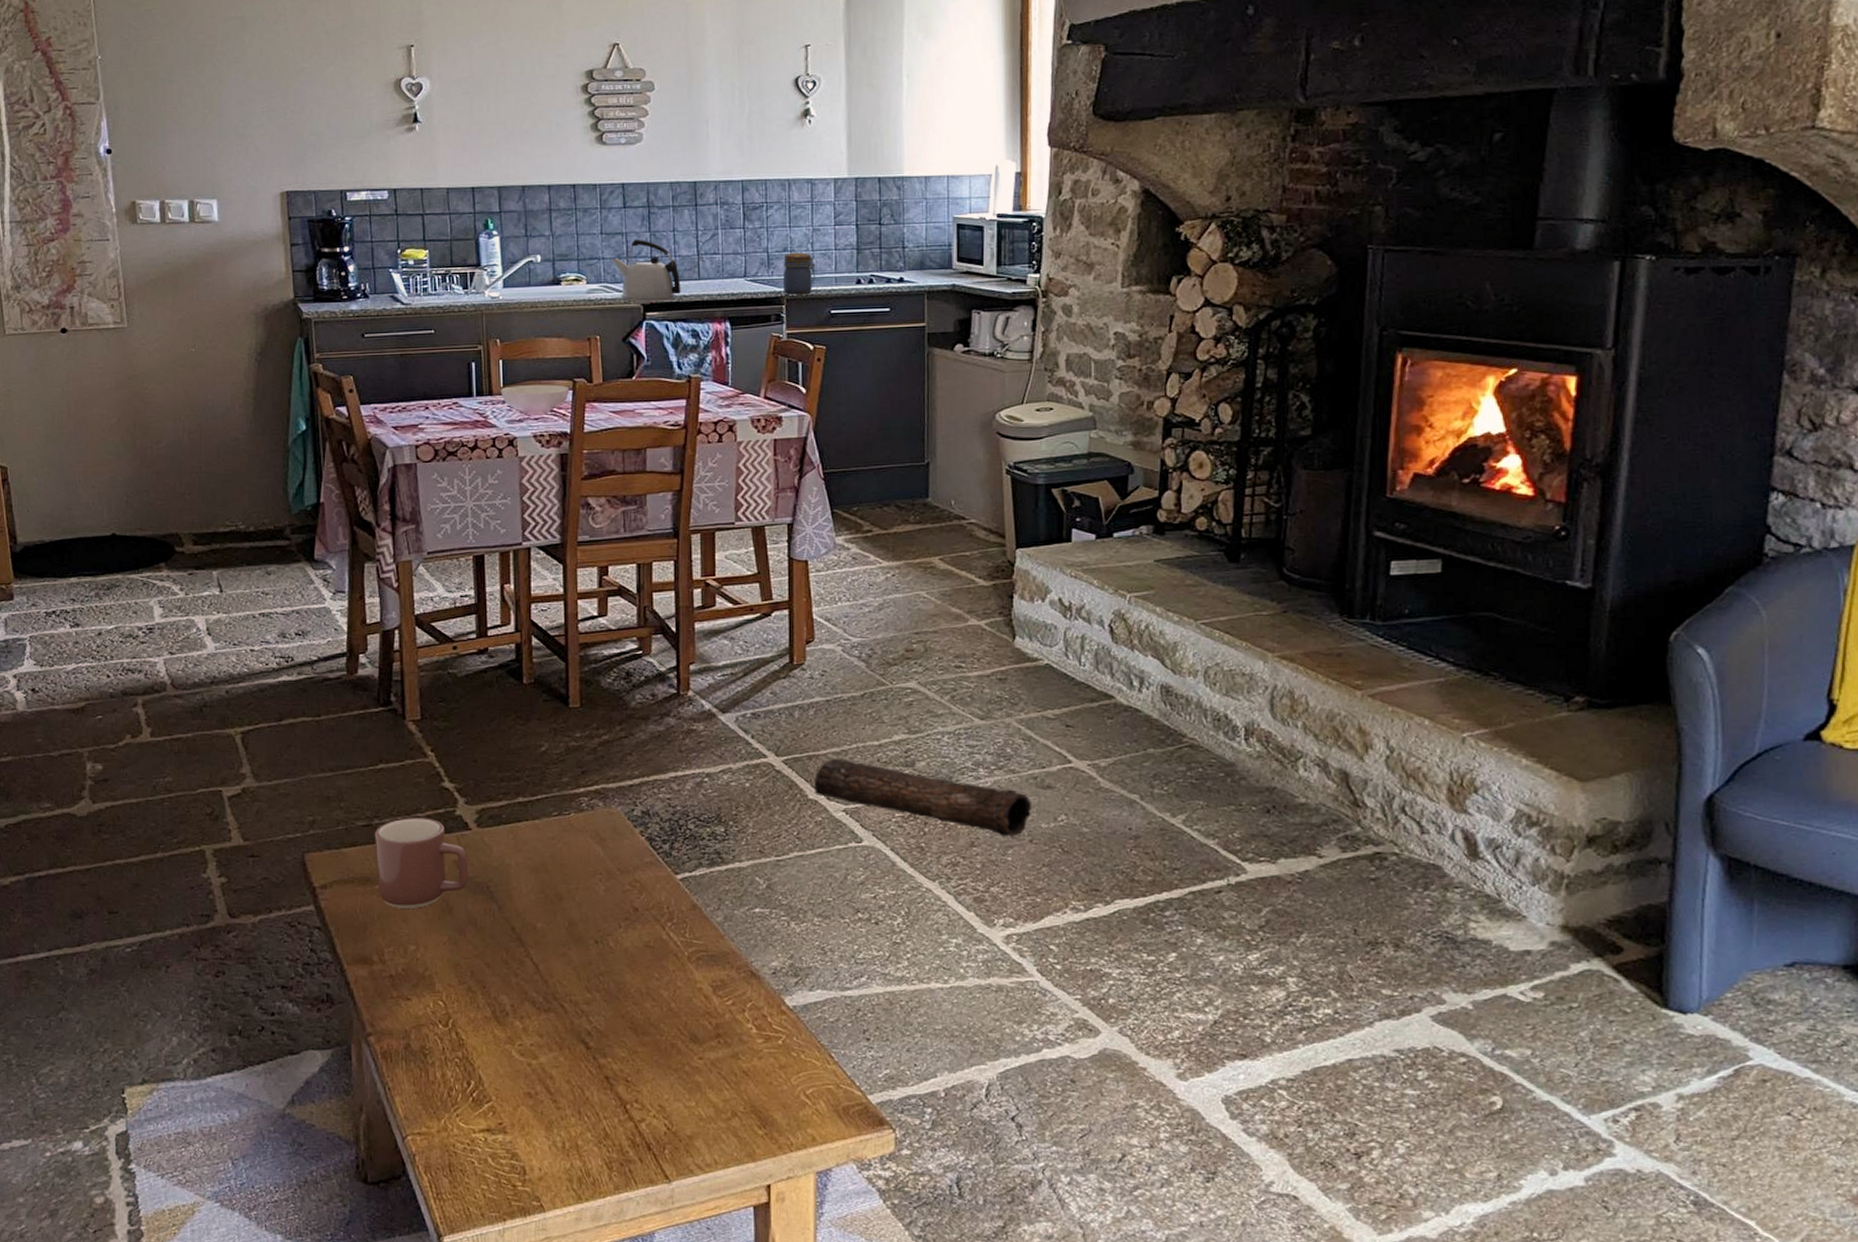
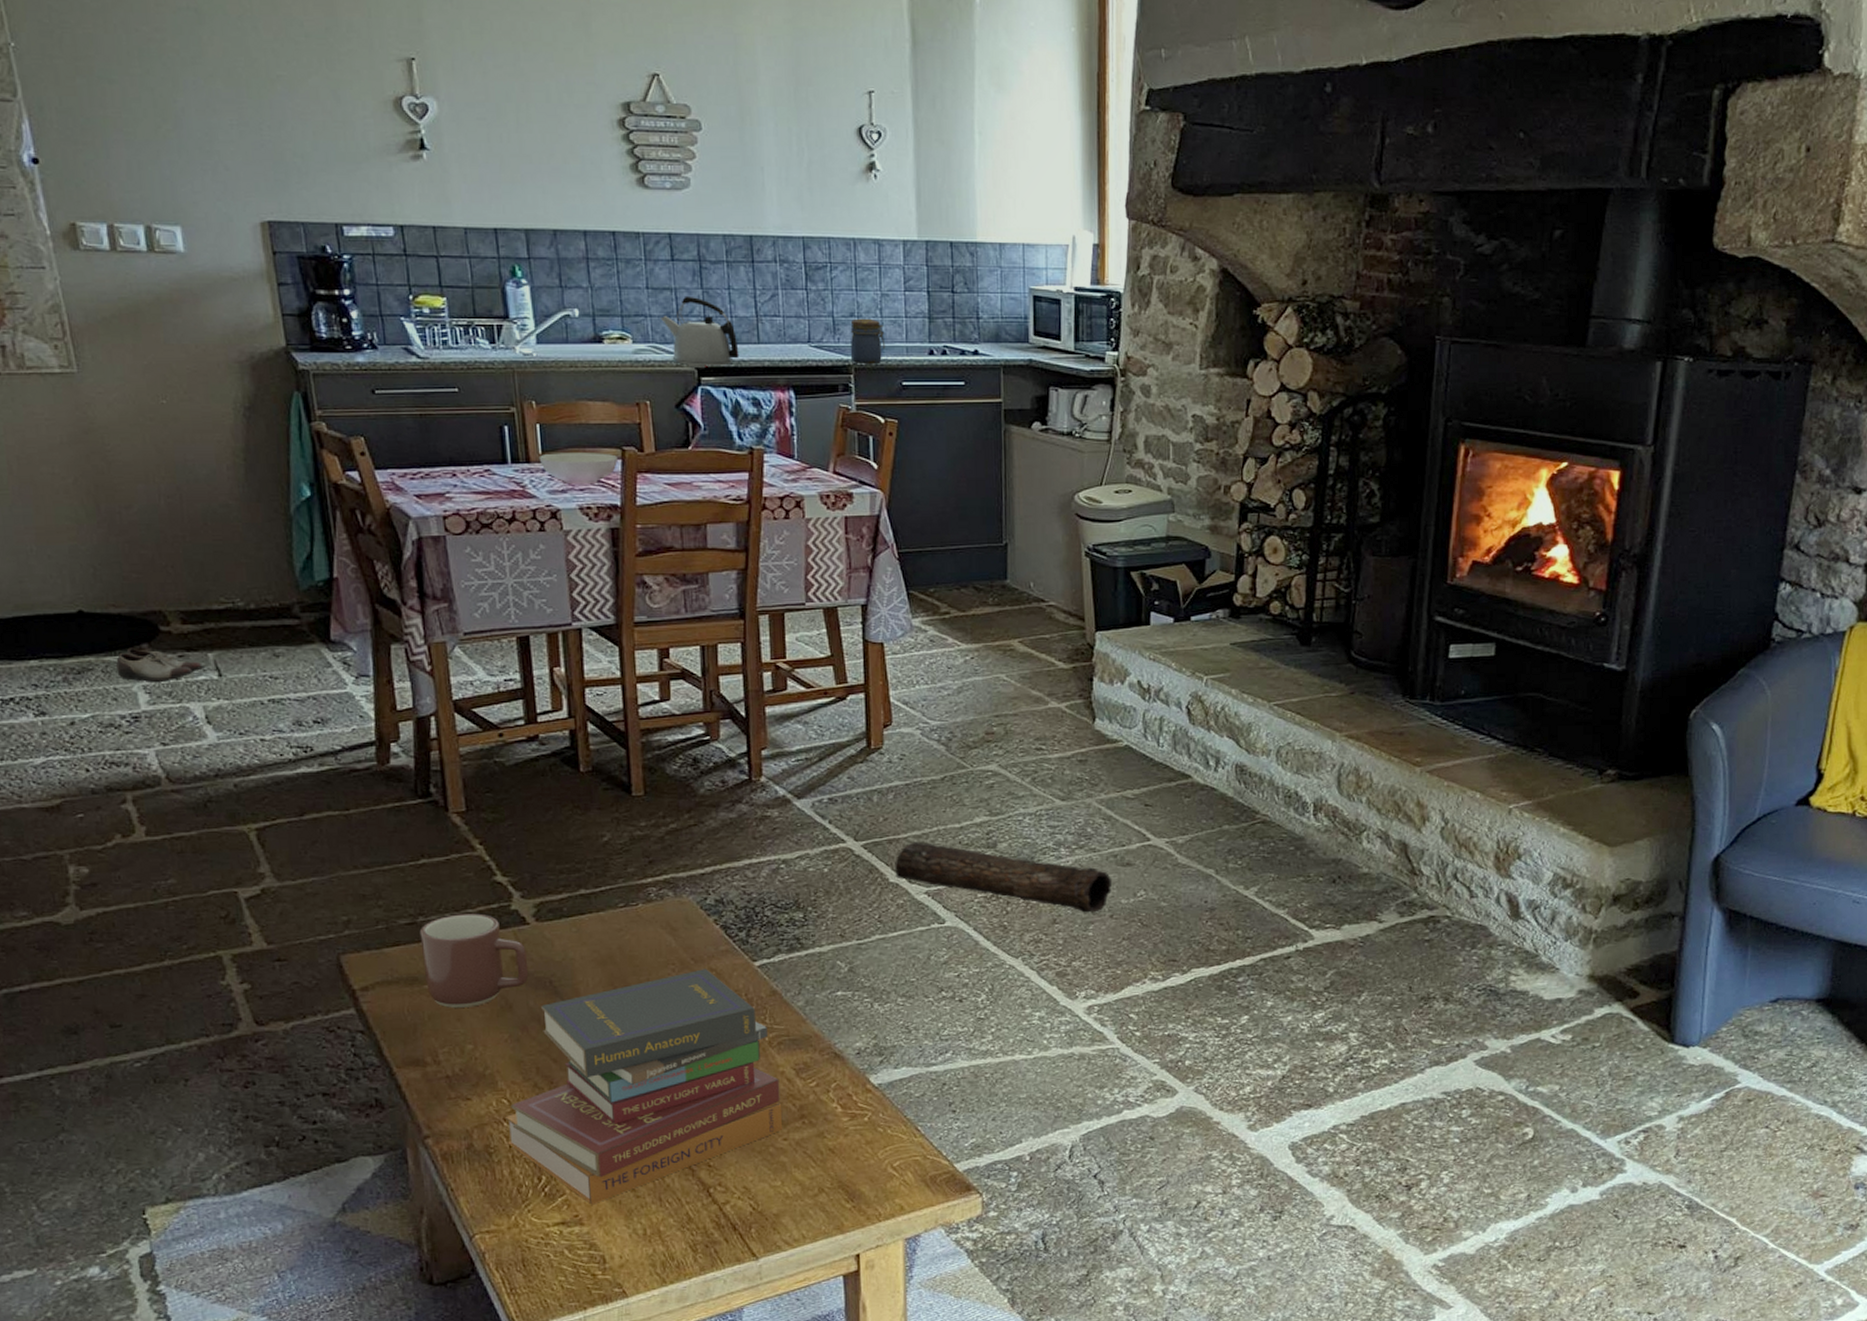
shoe: none [138,566,209,597] -> present [116,647,204,682]
books: none [441,880,699,1113] -> present [506,969,783,1205]

